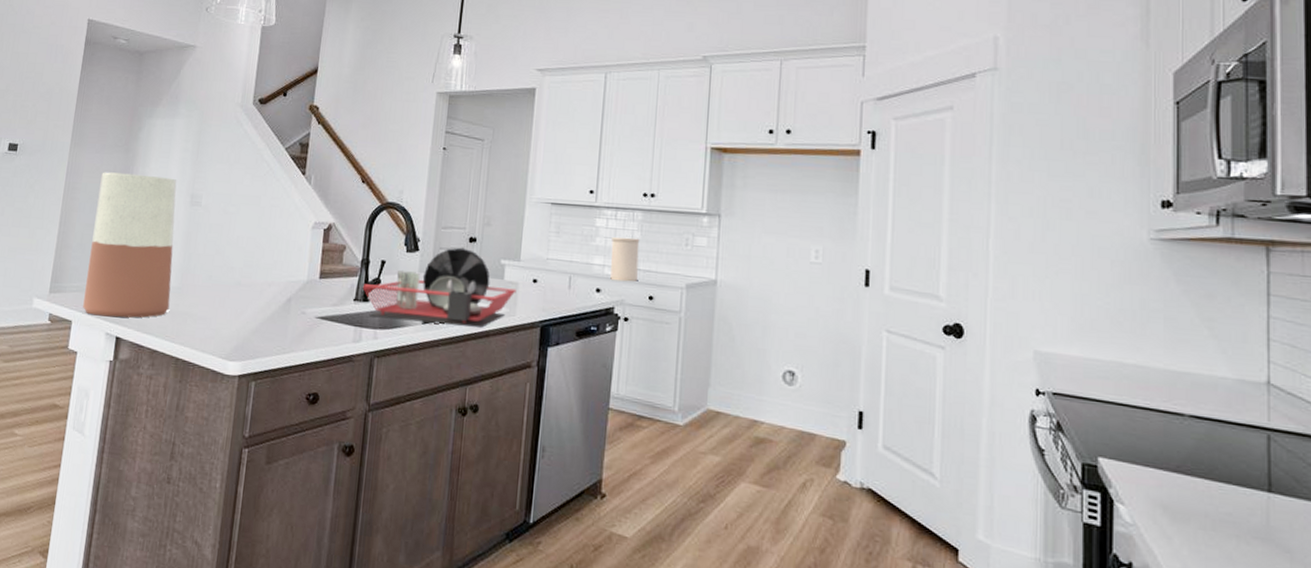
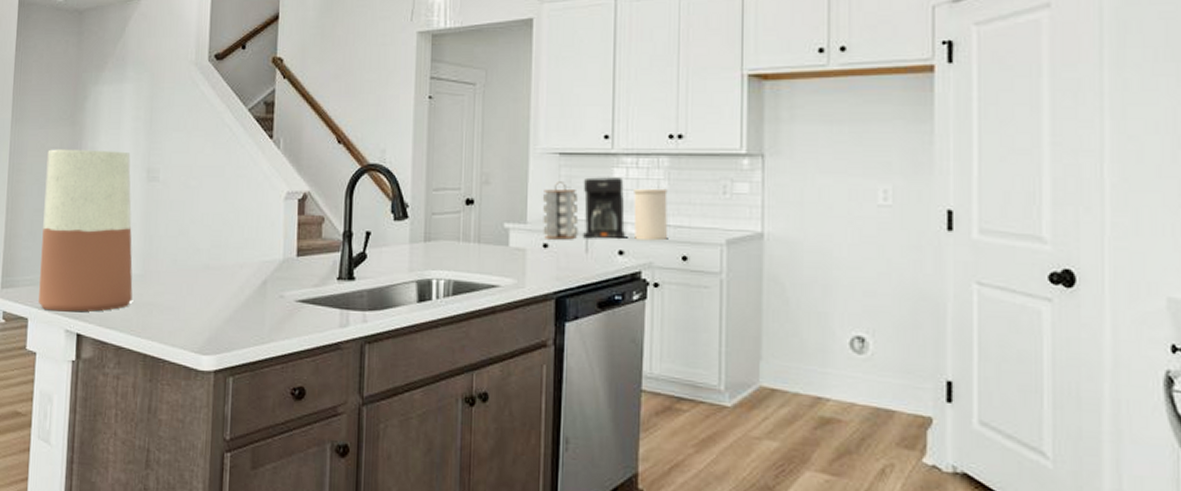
dish rack: present [362,247,517,329] -> none [346,211,524,305]
spice rack: none [533,226,565,278] -> present [542,180,579,241]
coffee maker: none [566,225,604,279] -> present [582,177,626,240]

